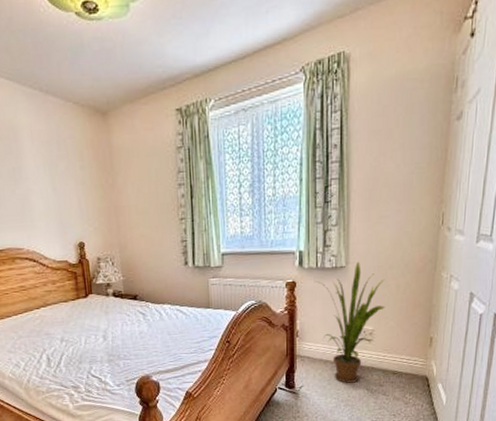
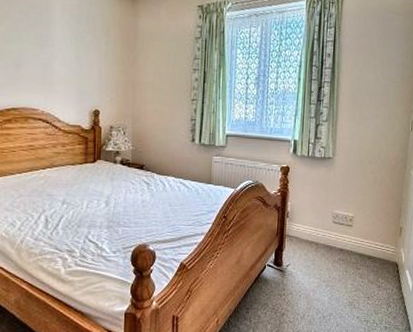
house plant: present [315,261,386,383] -> none [306,154,365,264]

